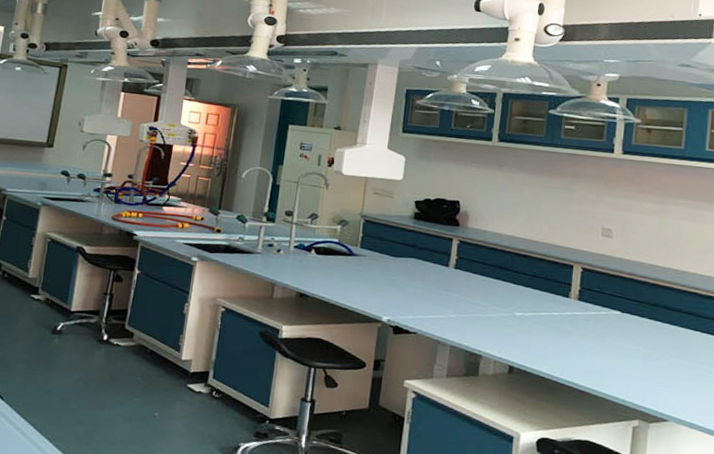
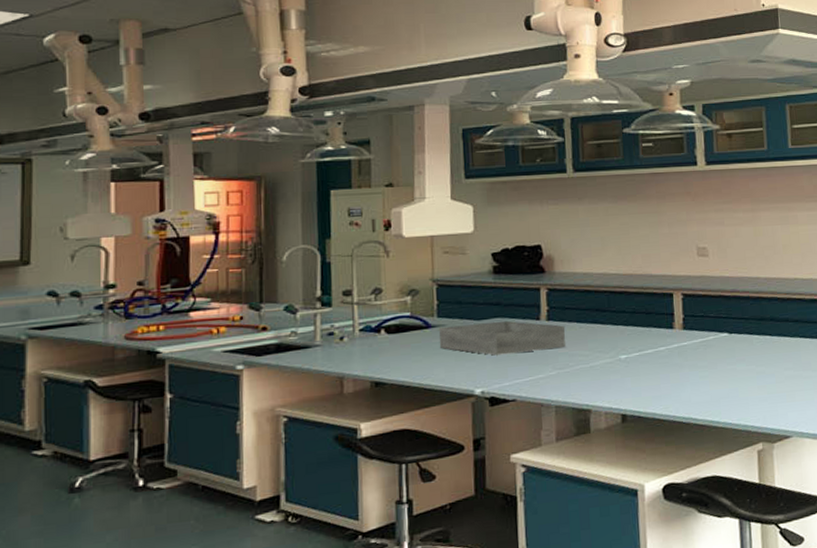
storage tray: none [358,257,470,295] -> present [439,320,566,356]

